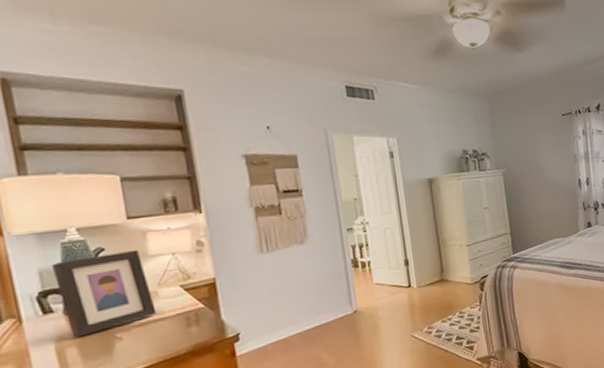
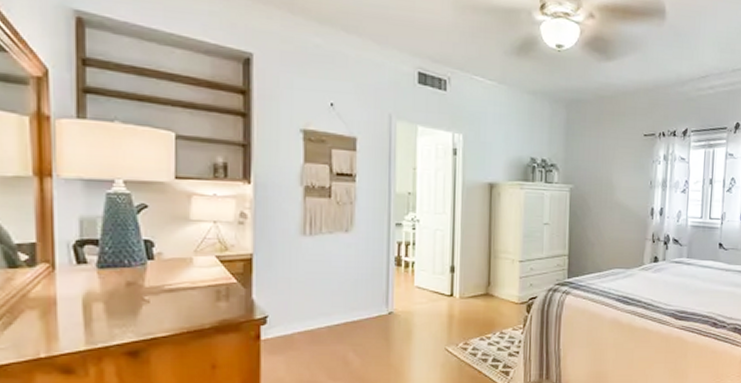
picture frame: present [52,249,157,338] -> none [94,211,188,293]

